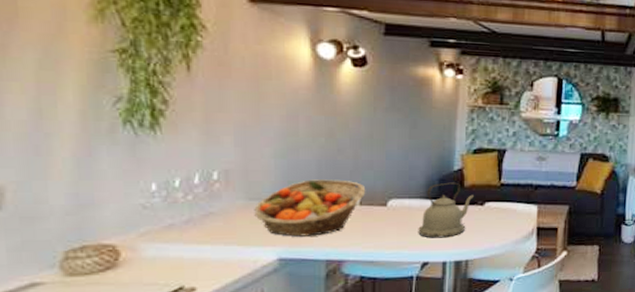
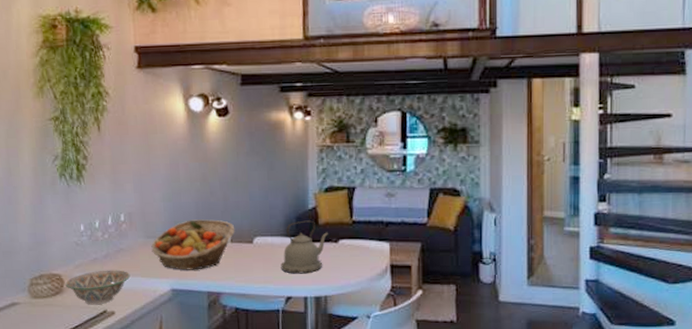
decorative bowl: none [122,237,222,281] -> present [65,270,131,305]

